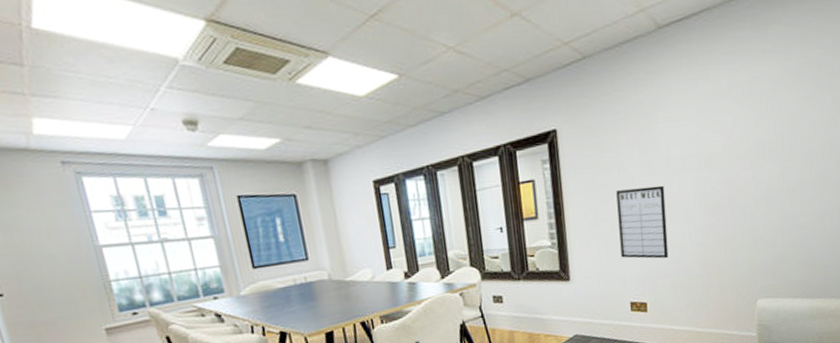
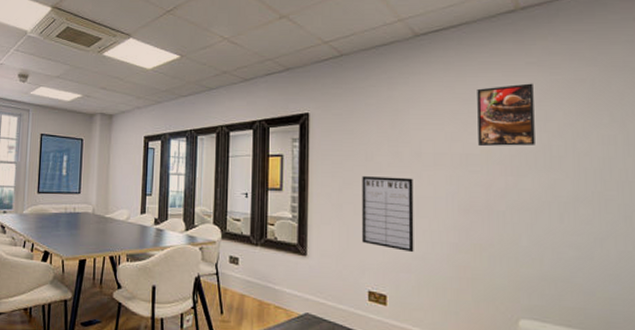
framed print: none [719,72,770,144] -> present [477,83,535,147]

